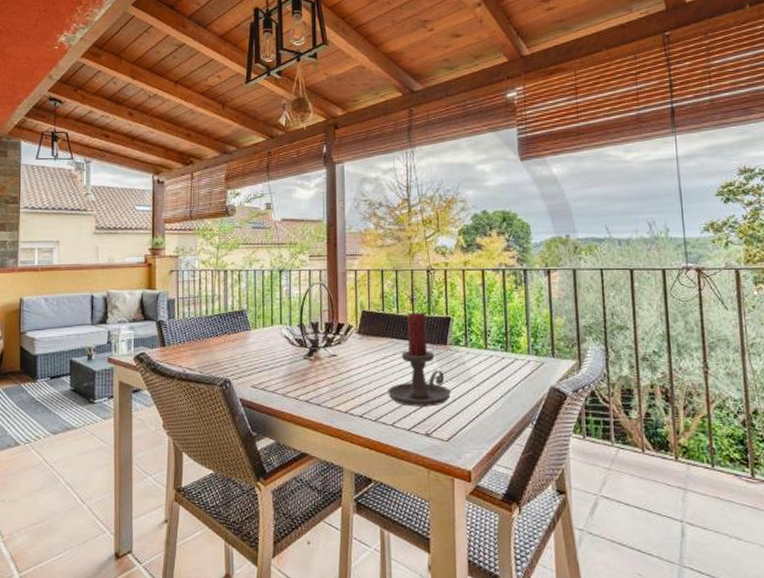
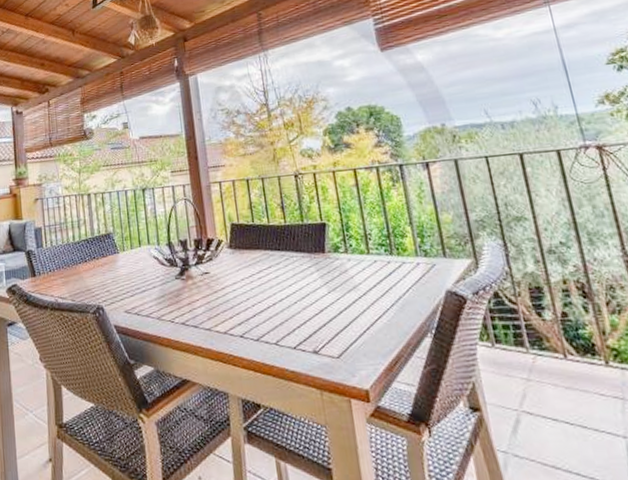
candle holder: present [388,312,451,407] -> none [267,219,336,323]

